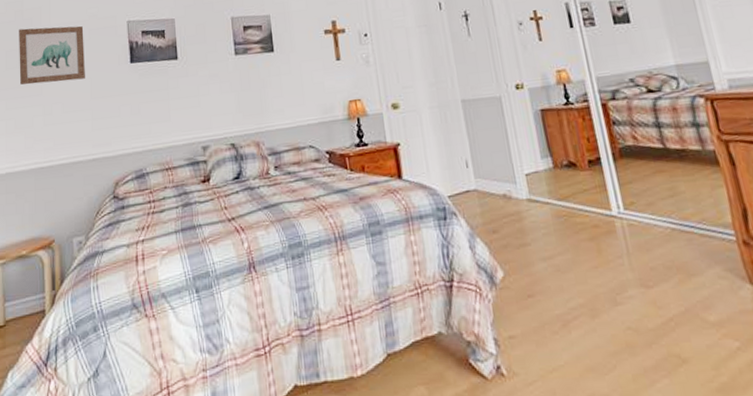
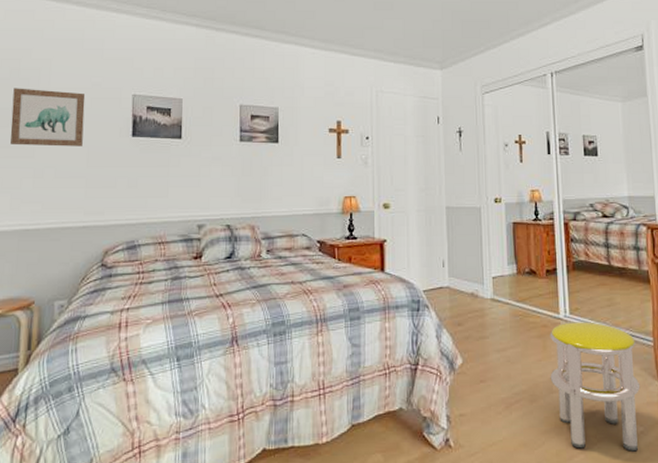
stool: none [603,217,737,373] -> present [549,322,641,452]

